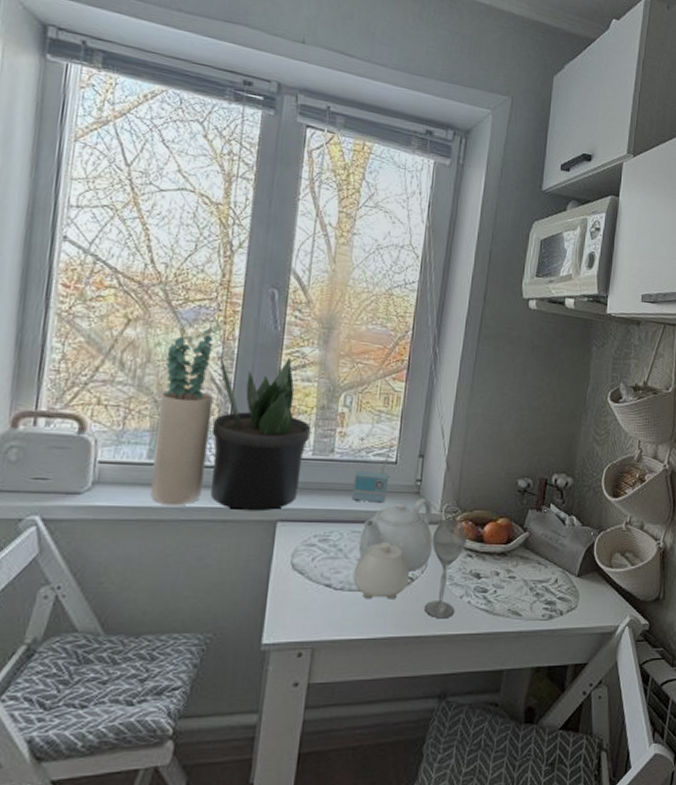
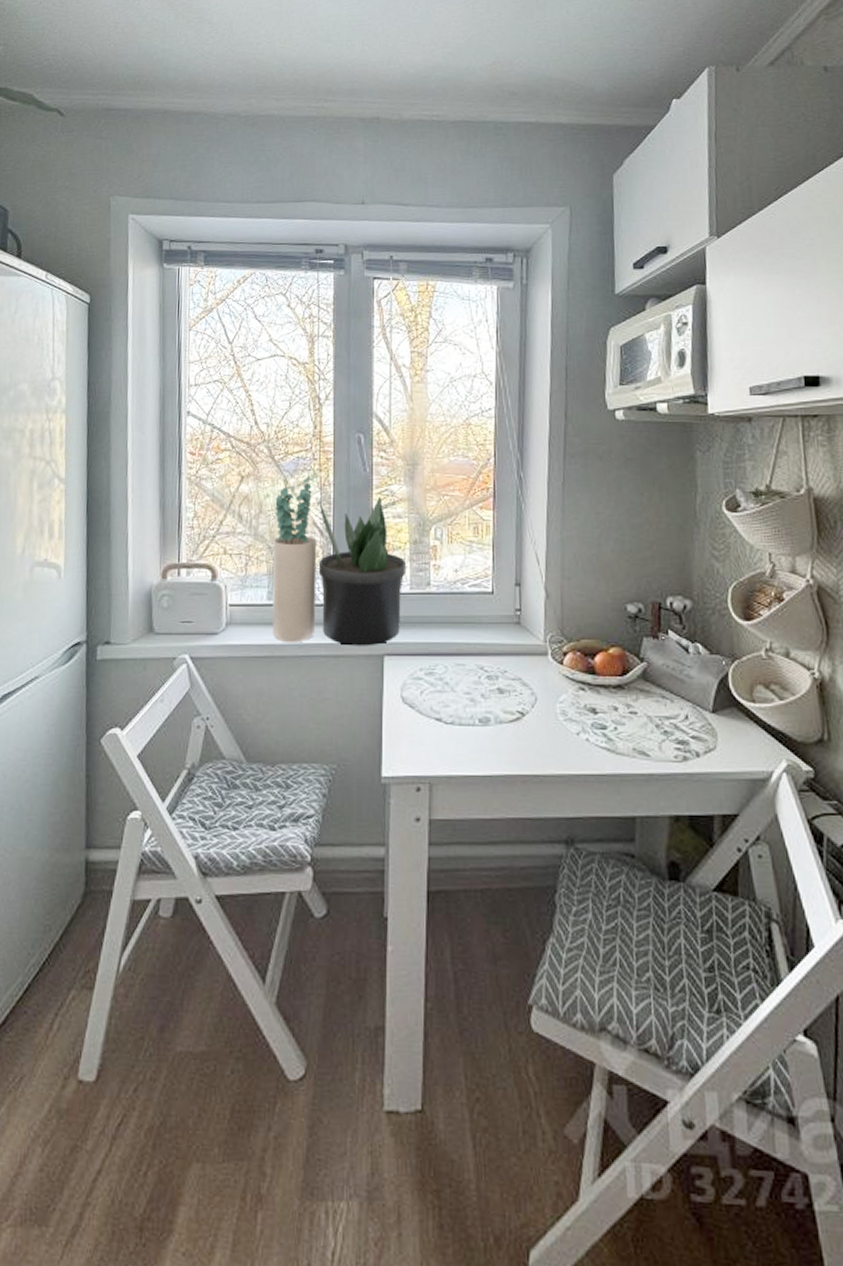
radio: present [352,445,392,503] -> none [452,575,487,635]
sugar bowl: present [352,542,410,599] -> none [461,675,520,735]
teapot: present [358,498,433,572] -> none [464,629,541,706]
wineglass: present [424,518,467,619] -> none [538,649,577,757]

